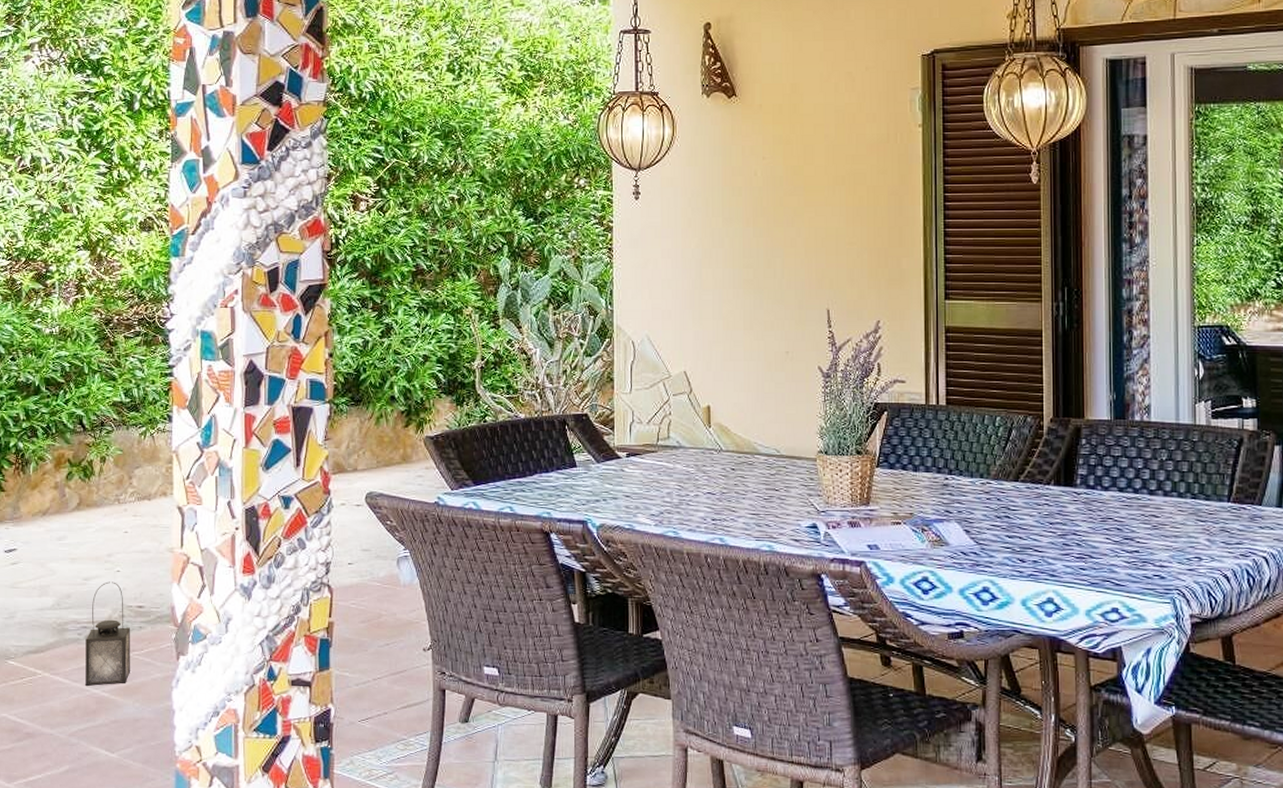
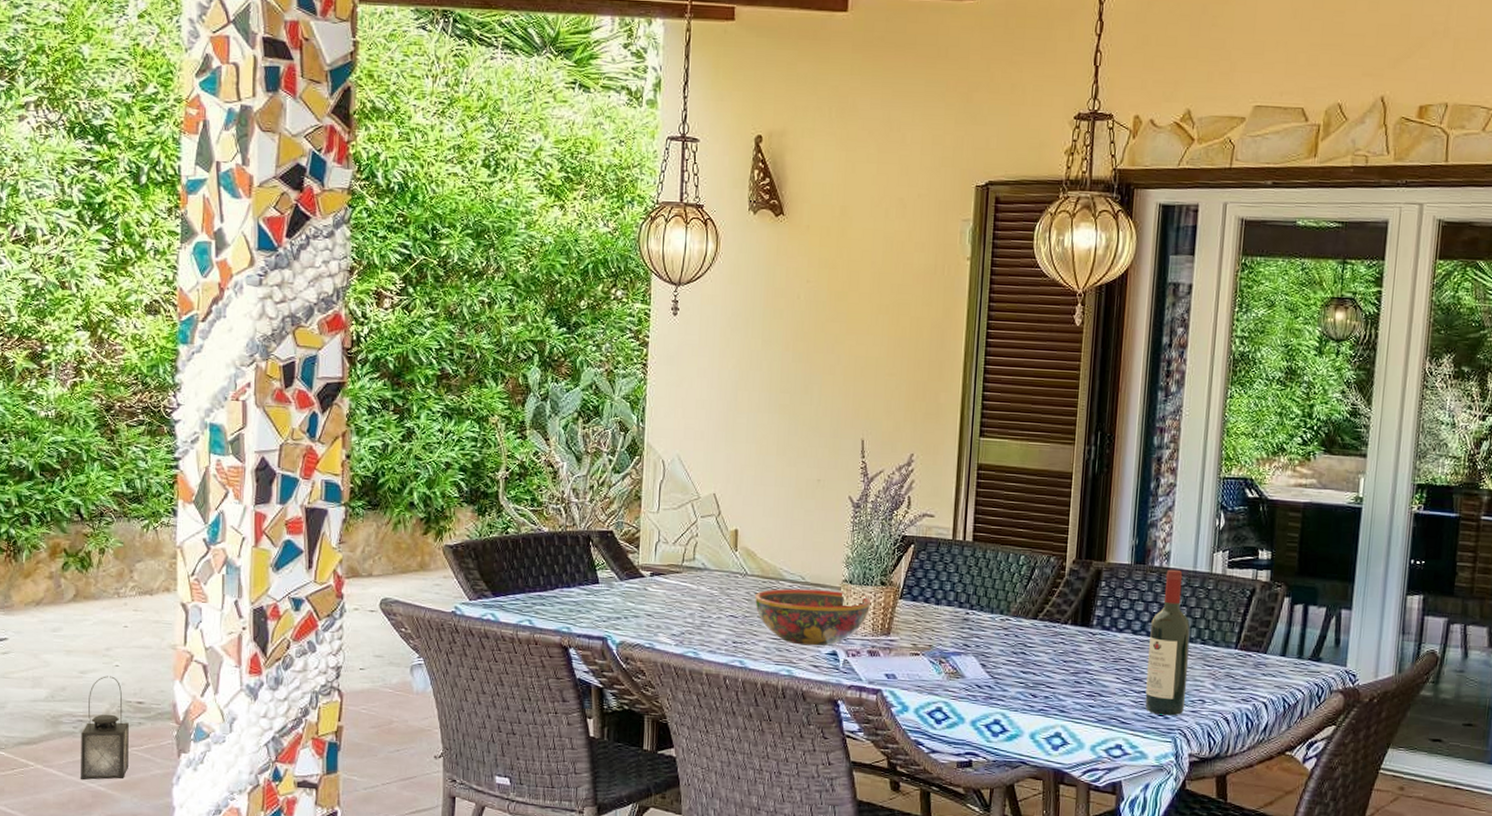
bowl: none [730,462,848,520] -> present [754,588,872,646]
wine bottle: none [1137,422,1181,575] -> present [1145,569,1191,716]

